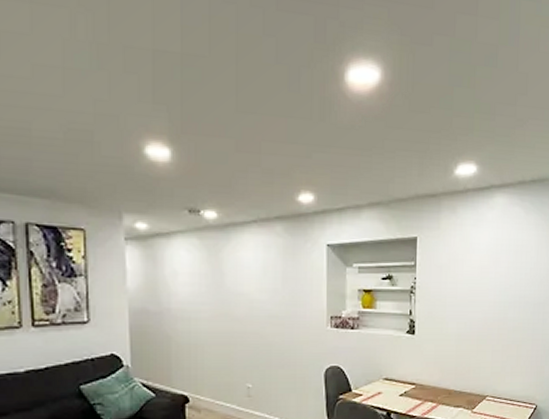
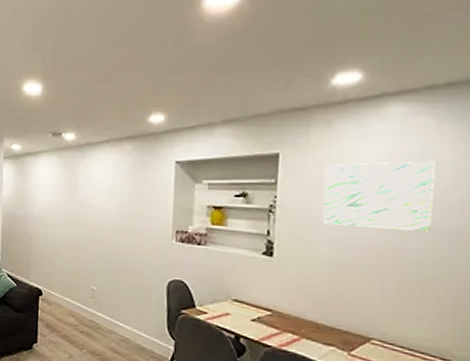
wall art: none [452,244,525,303] -> present [323,160,436,231]

